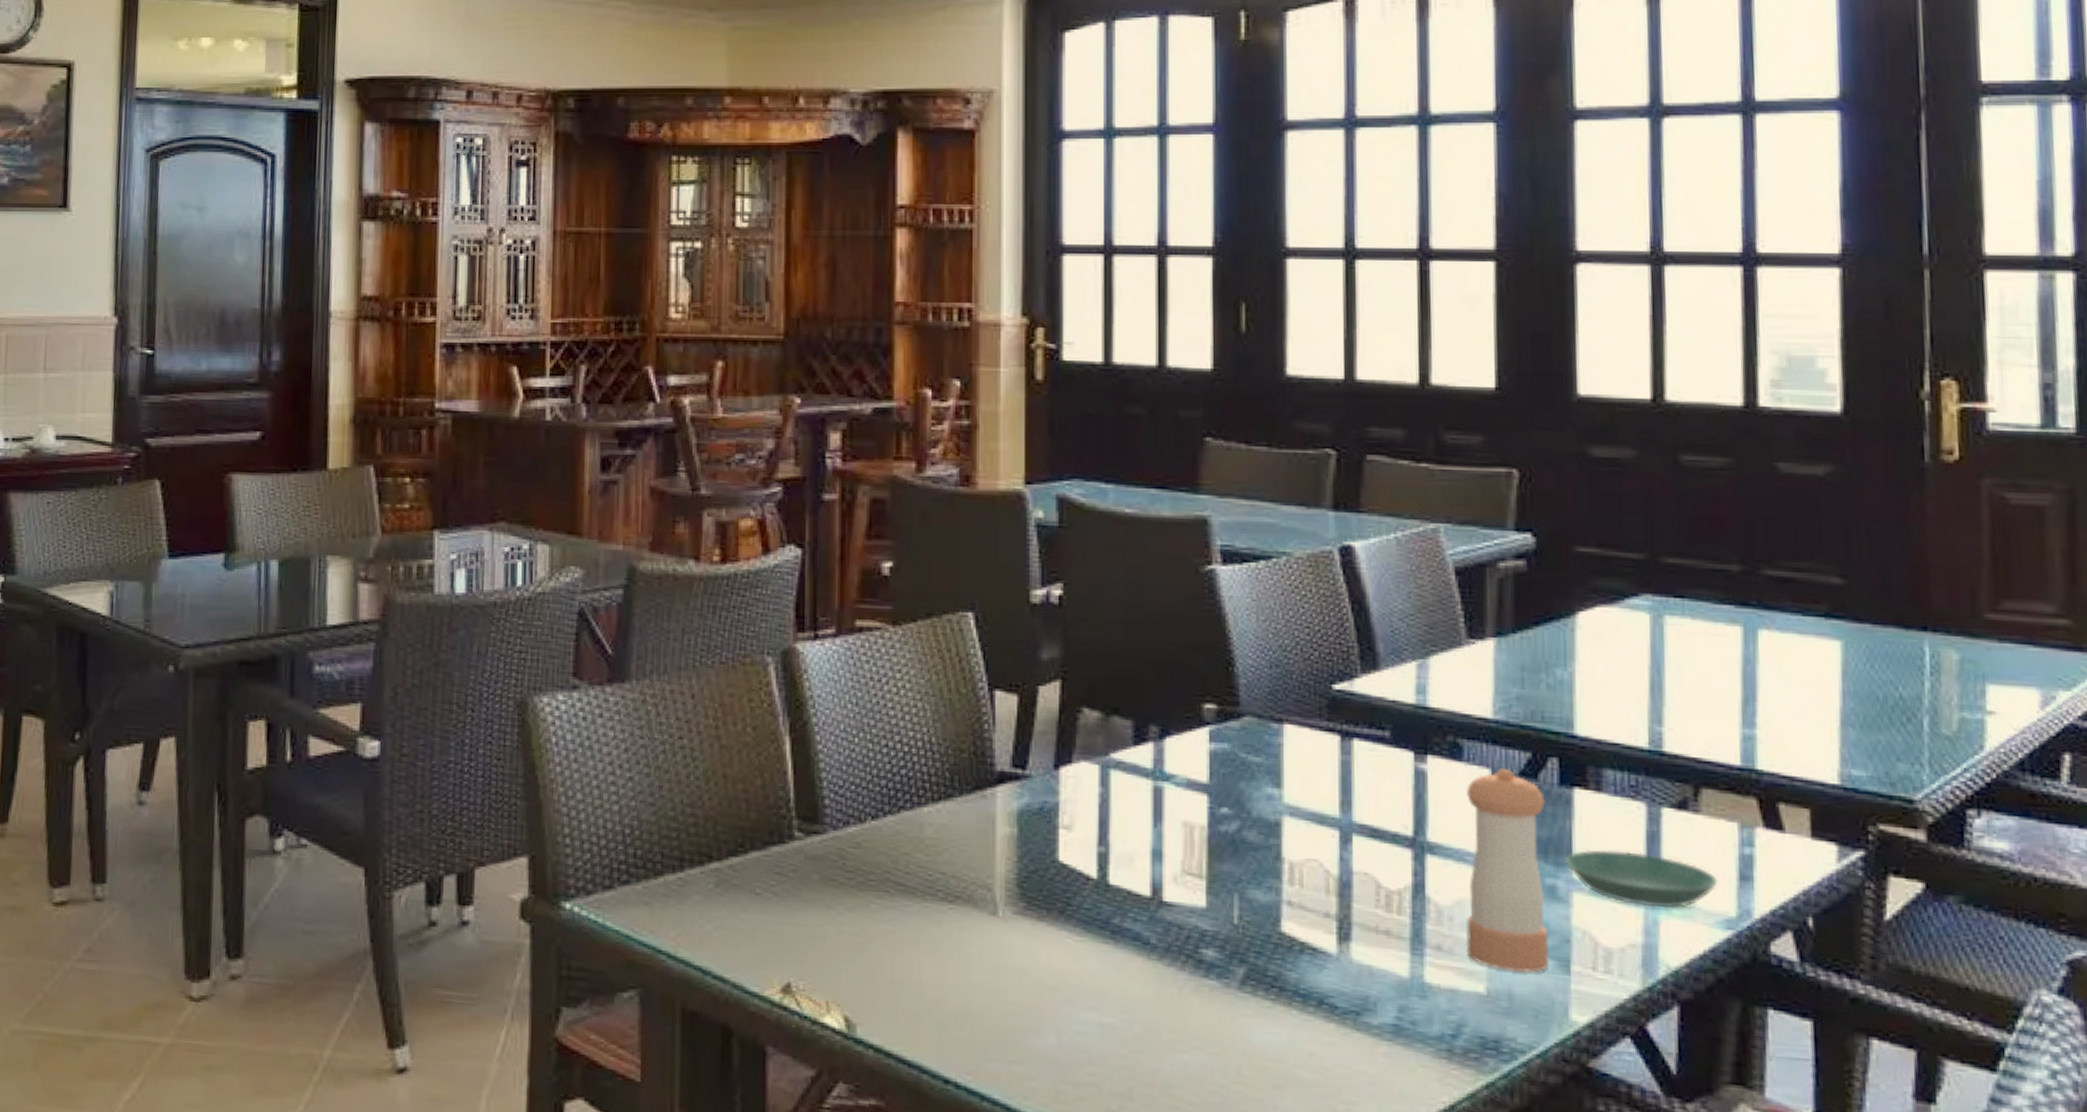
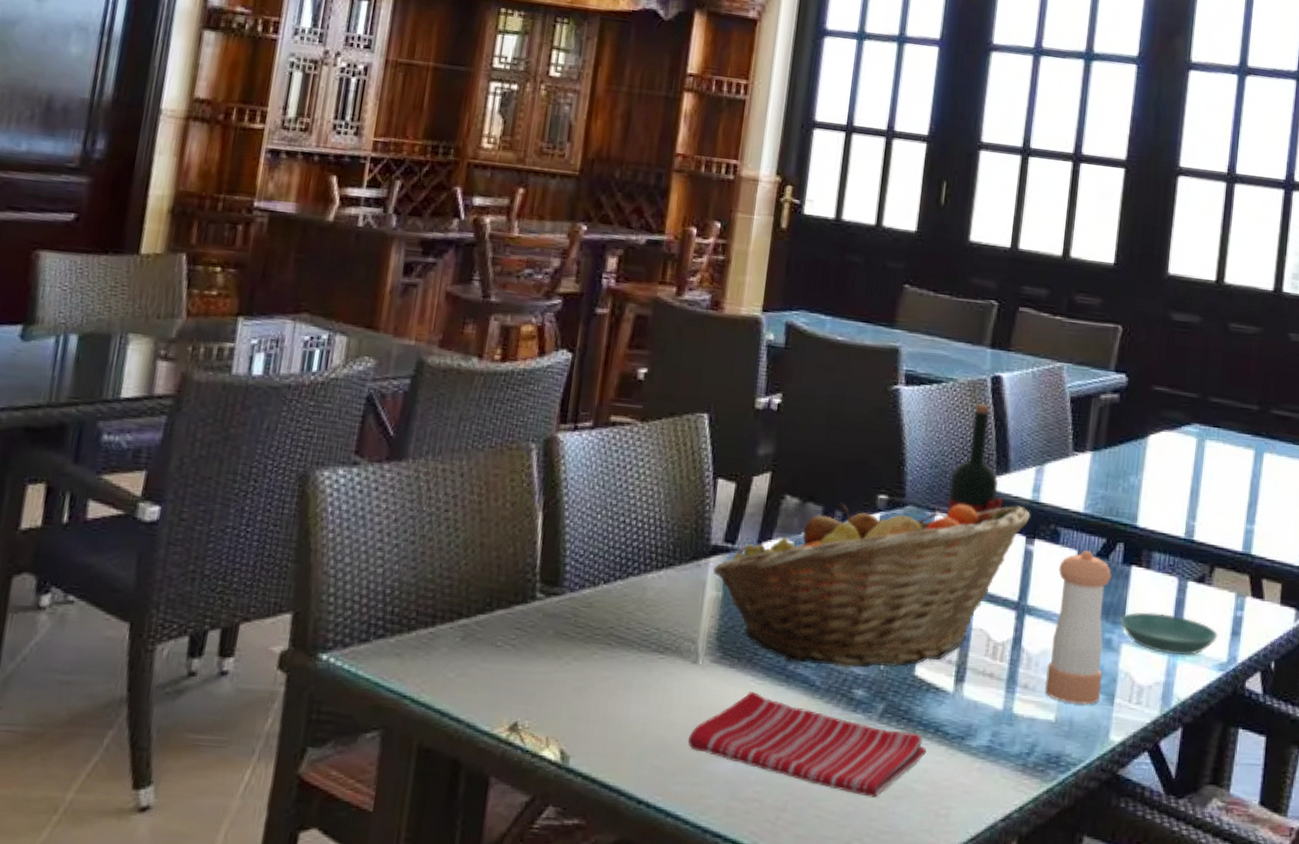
dish towel: none [996,951,1309,1086] -> present [688,692,926,798]
fruit basket: none [1003,712,1417,922] -> present [713,502,1031,668]
wine bottle: none [1298,581,1381,795] -> present [947,402,1004,569]

